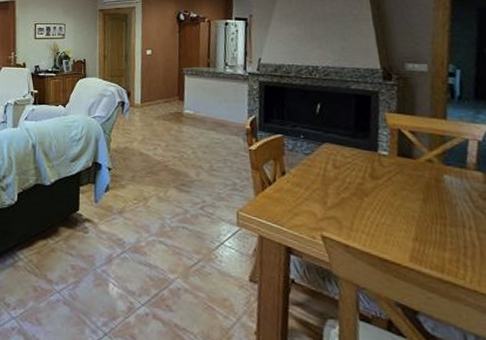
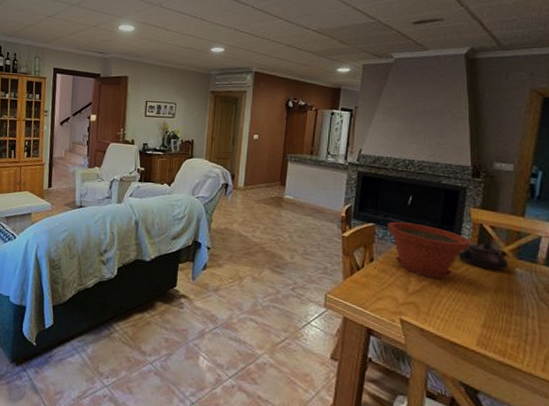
plant pot: none [296,131,390,191] -> present [387,221,470,280]
teapot: none [377,149,436,178] -> present [458,243,509,270]

